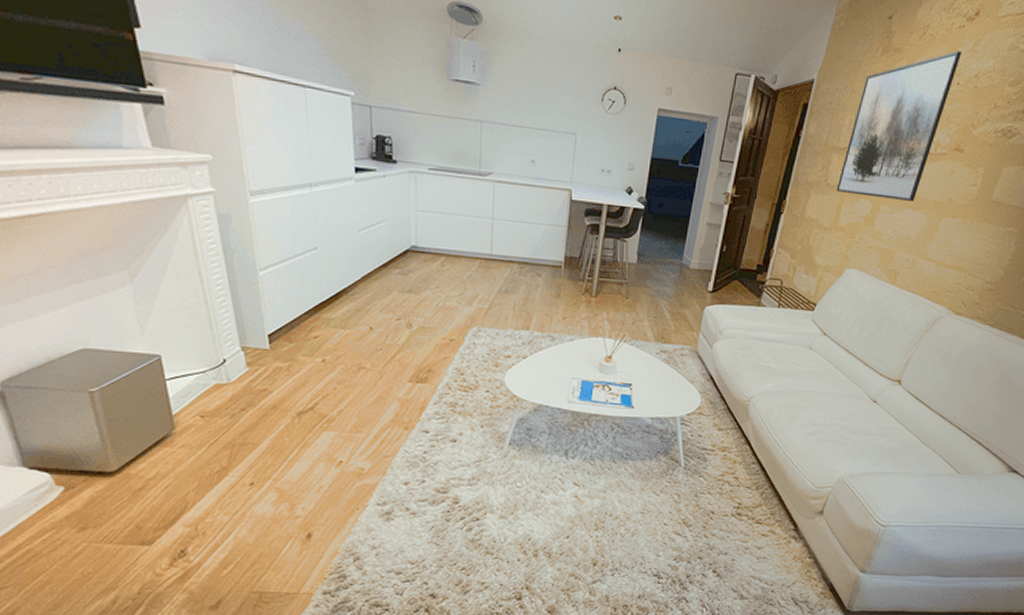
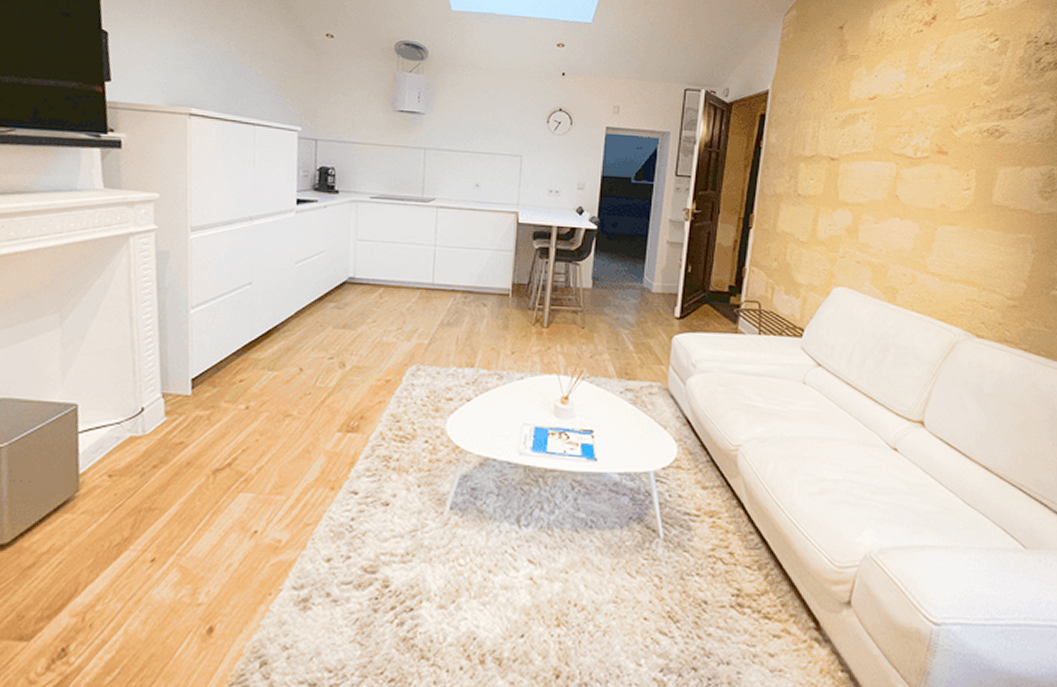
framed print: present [836,51,962,201] -> none [809,54,925,209]

